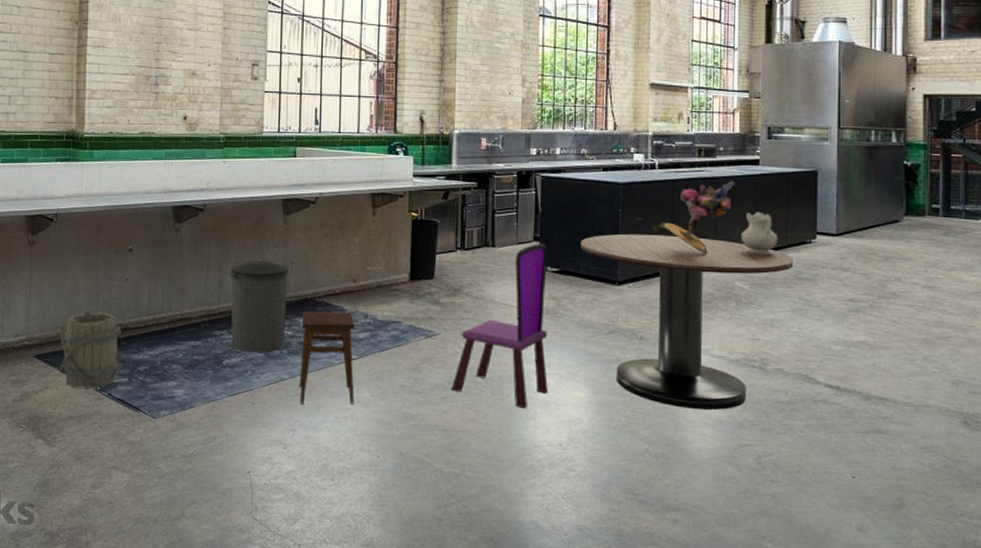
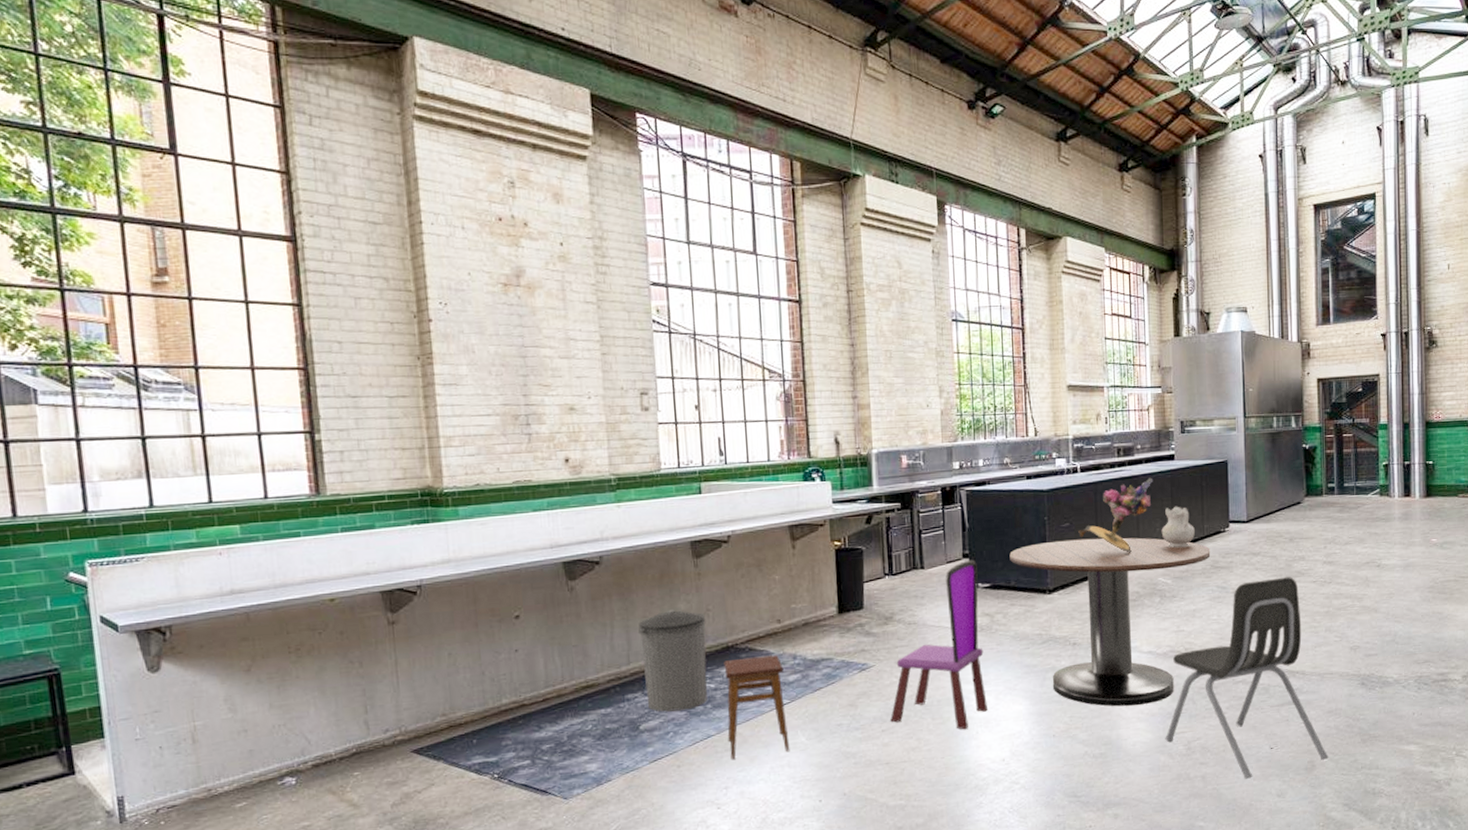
bucket: present [59,312,122,390] -> none [441,691,519,781]
dining chair: none [733,297,921,506] -> present [1165,577,1329,779]

